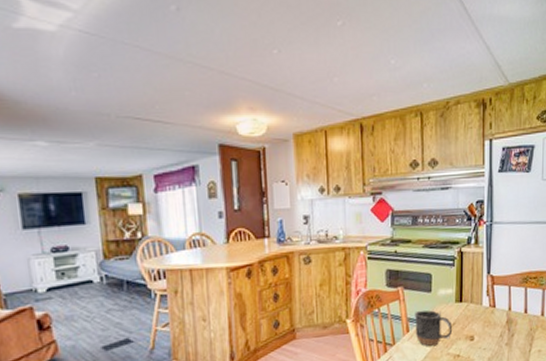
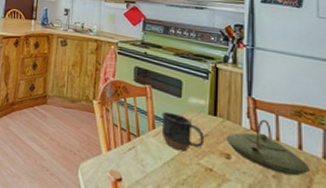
teapot: none [469,293,532,340] -> present [225,119,310,176]

